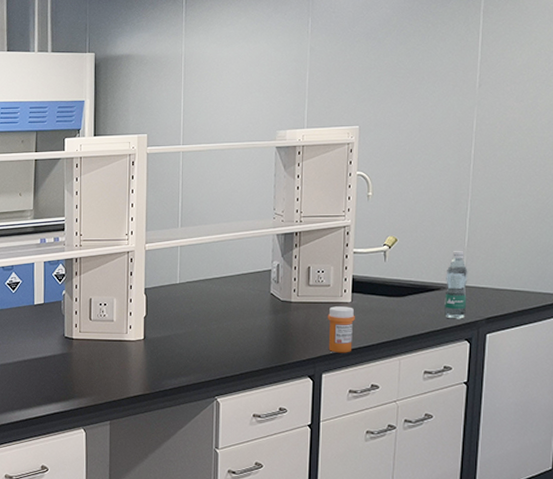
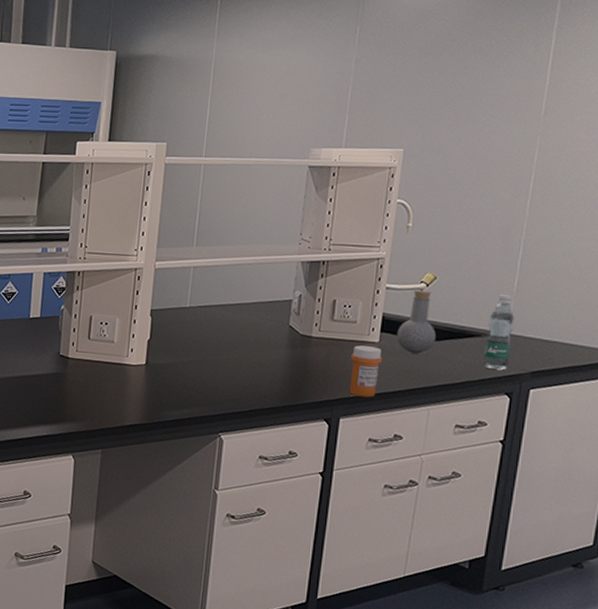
flask: none [366,252,401,310] -> present [396,290,437,354]

